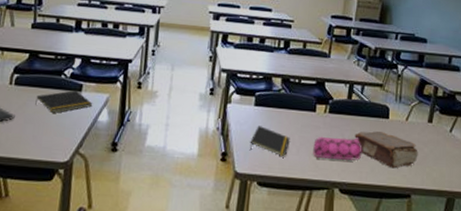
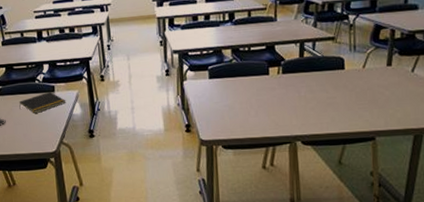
notepad: present [249,126,290,157] -> none [210,96,248,121]
pencil case: present [313,136,363,161] -> none [271,92,321,116]
book: present [354,131,418,169] -> none [311,83,380,116]

